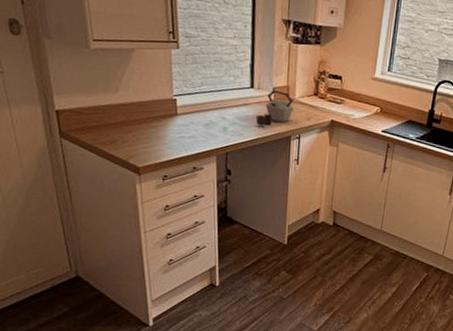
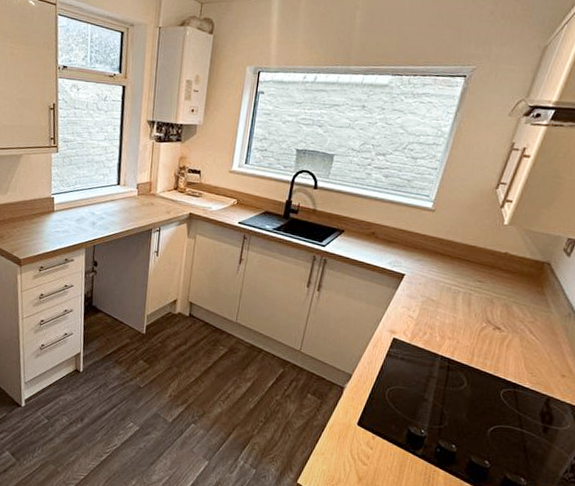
kettle: present [256,90,293,126] -> none [121,186,155,220]

